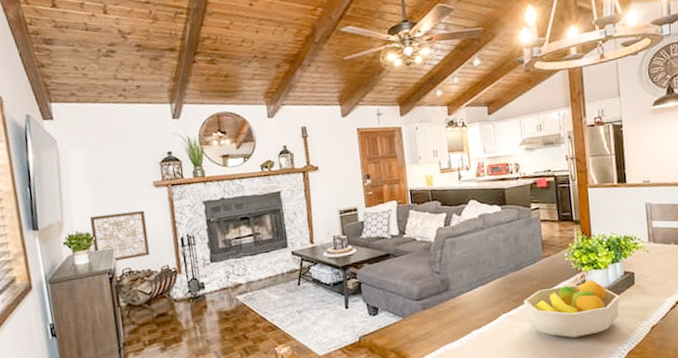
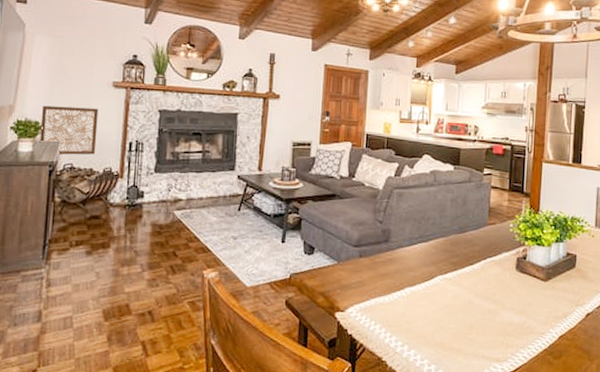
fruit bowl: present [524,280,620,338] -> none [462,255,559,312]

